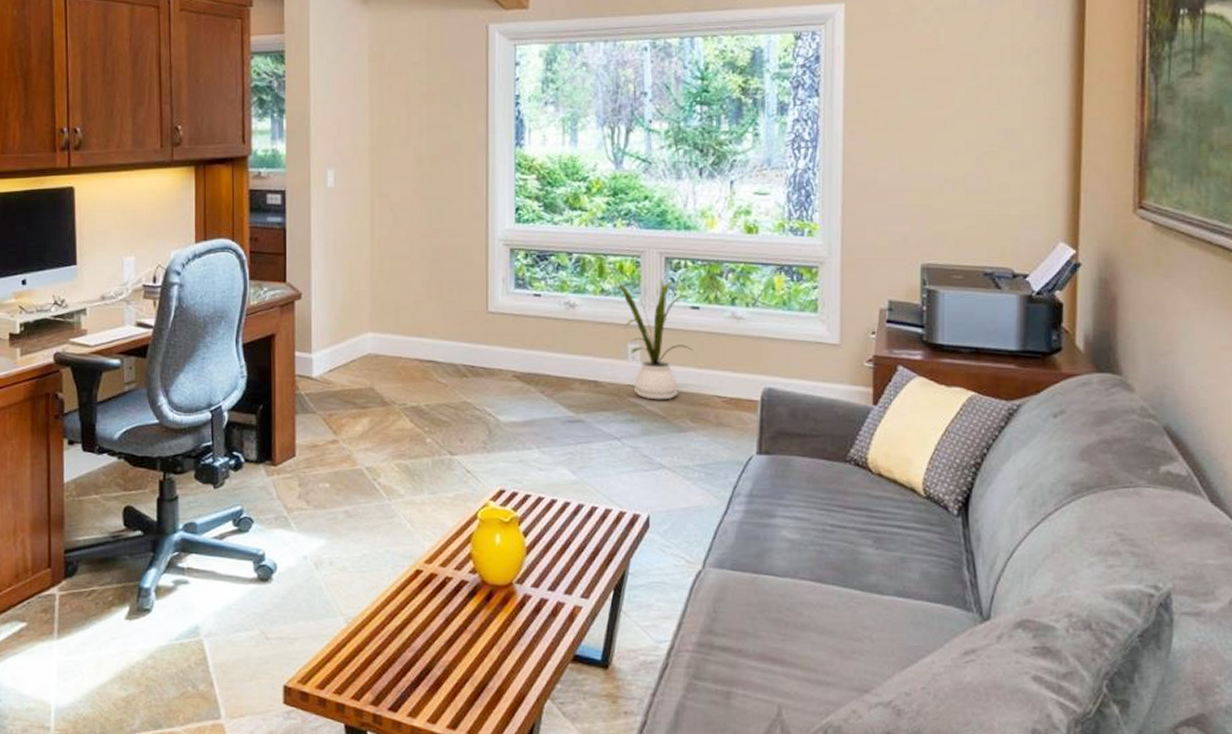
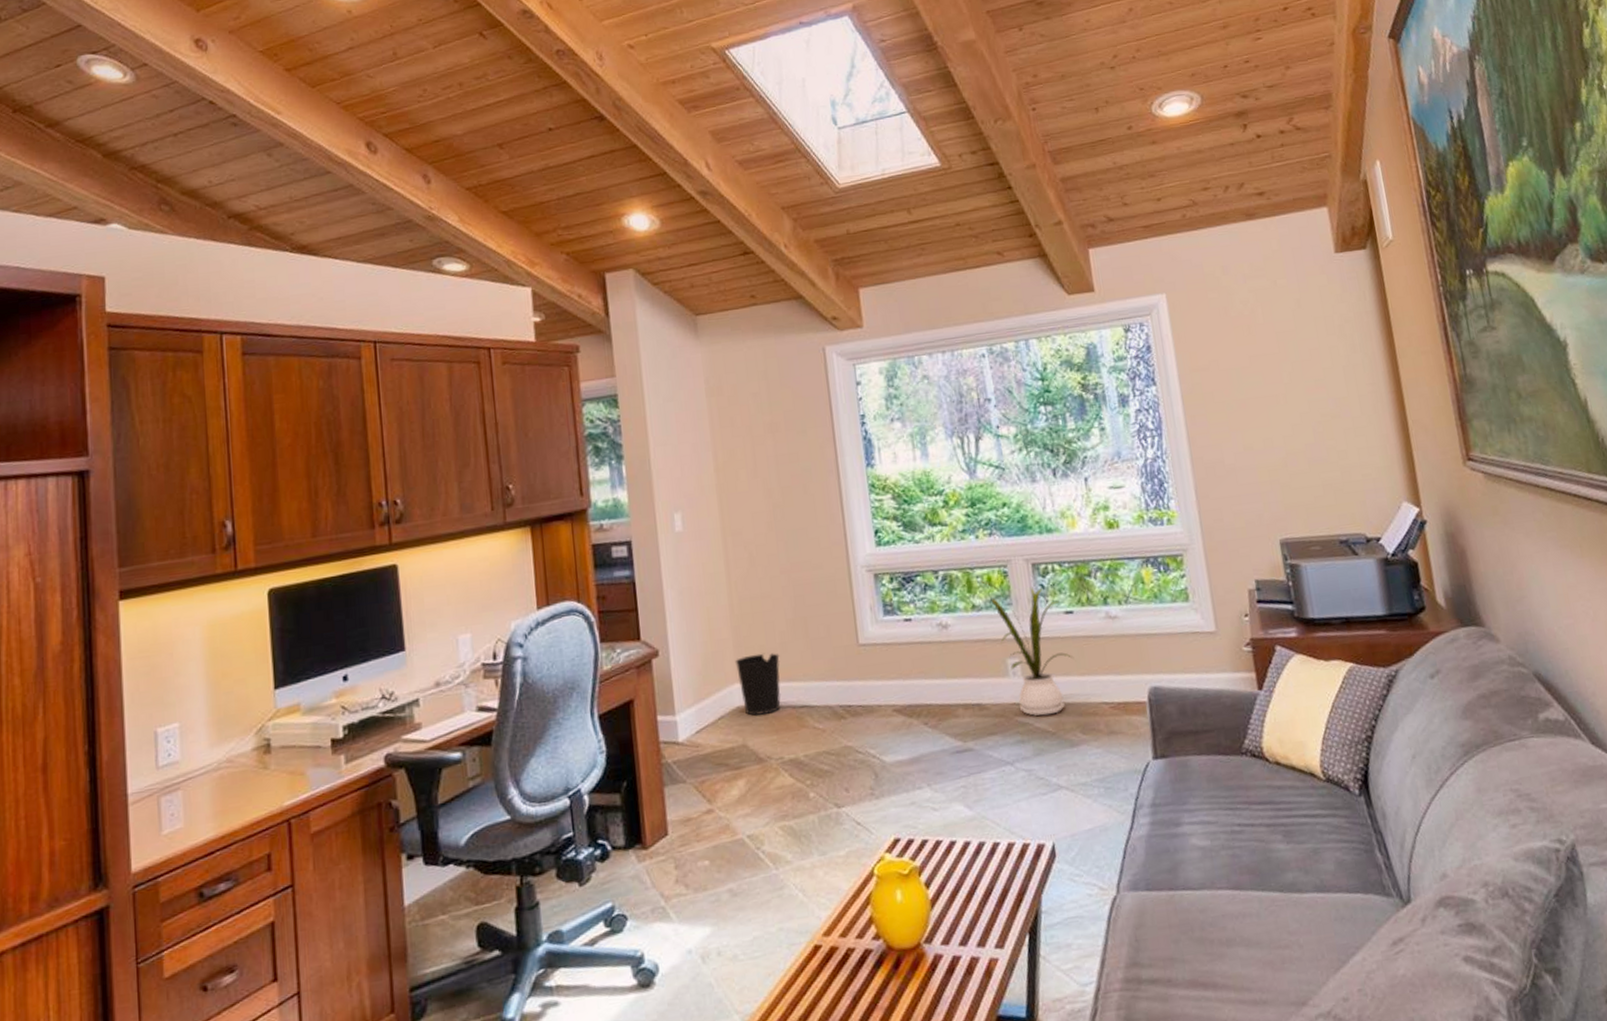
wastebasket: none [370,308,413,363] -> present [734,653,781,716]

